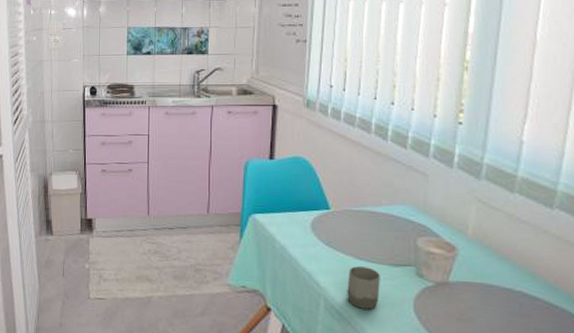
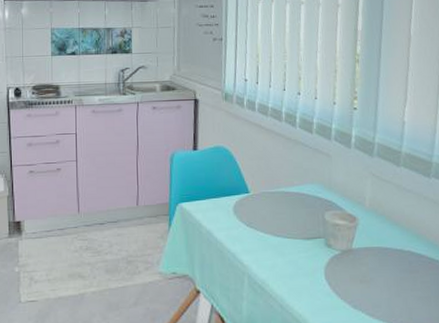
cup: present [347,266,380,309] -> none [267,243,296,282]

